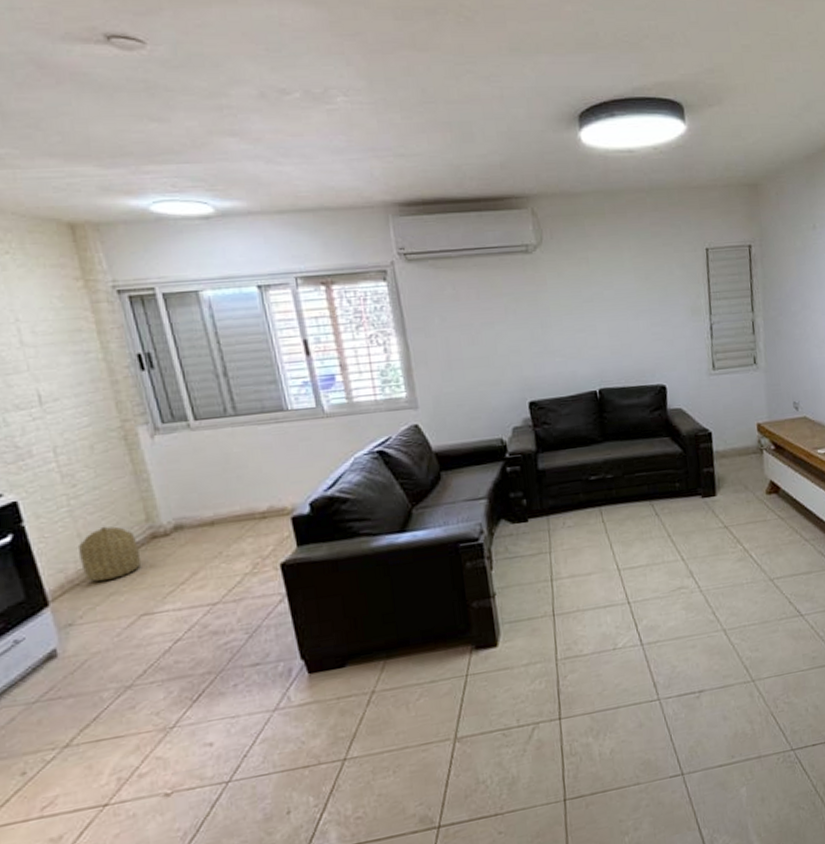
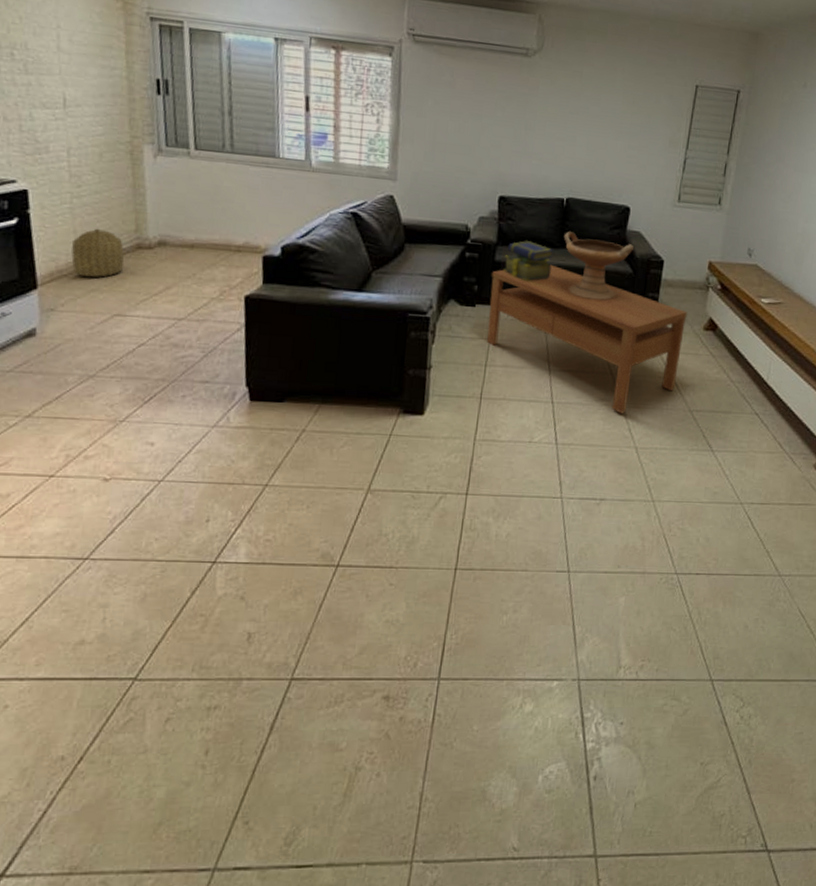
coffee table: none [538,461,751,599] -> present [487,264,687,414]
stack of books: none [547,441,599,484] -> present [503,241,554,281]
decorative bowl: none [604,423,678,489] -> present [563,232,634,301]

